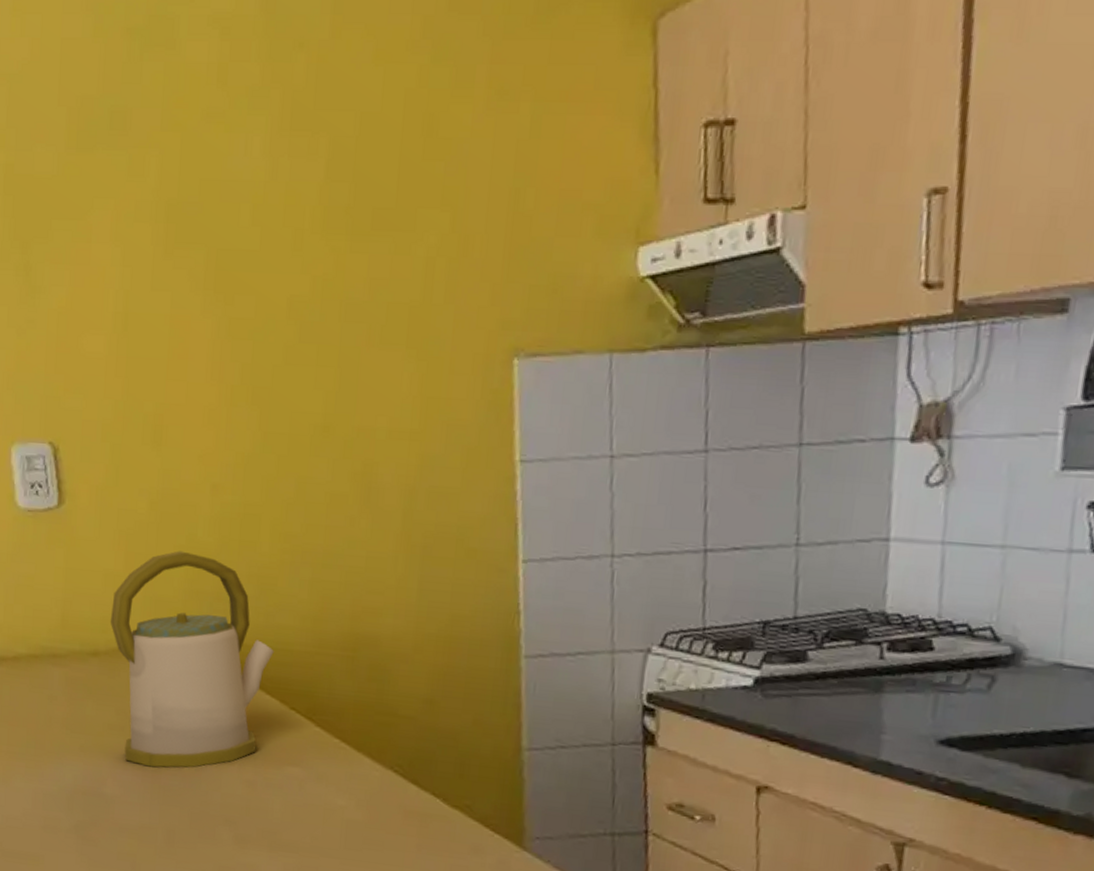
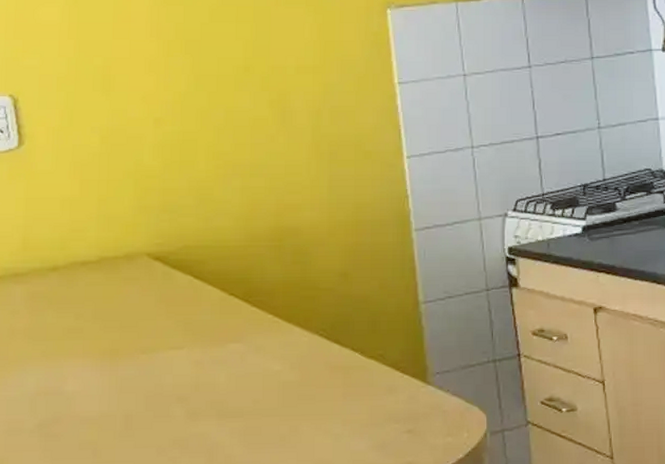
kettle: present [110,551,274,768] -> none [67,174,213,361]

